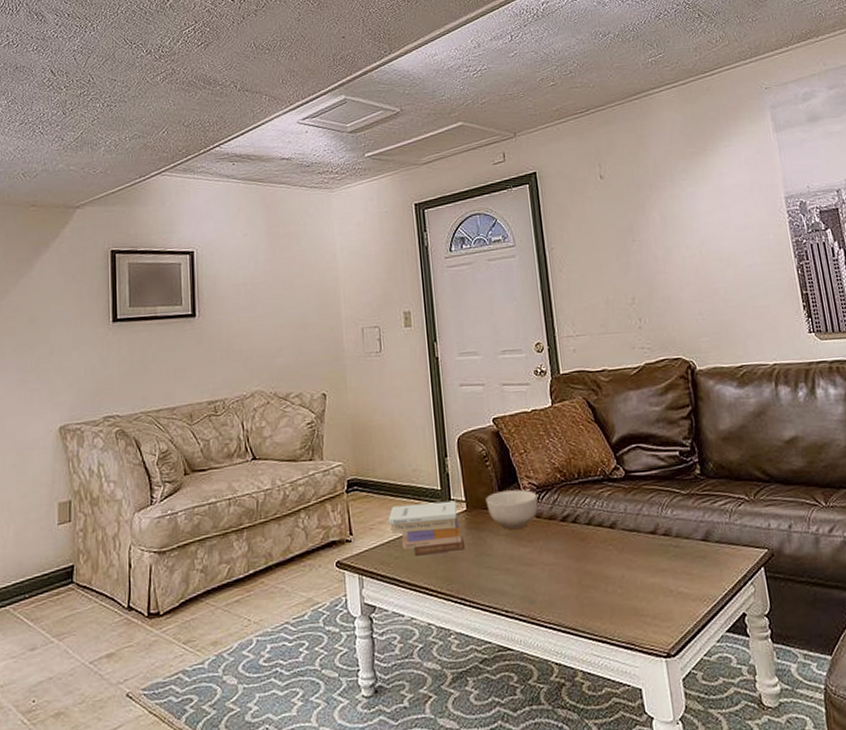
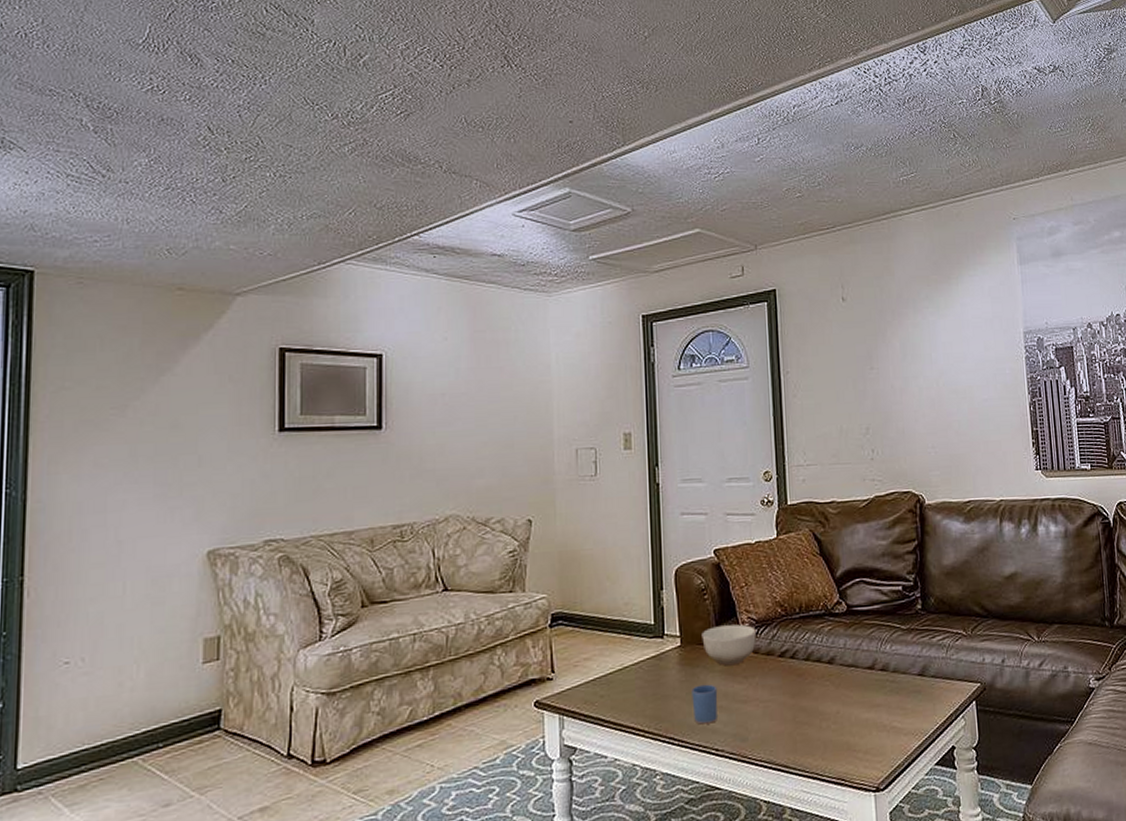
books: present [388,500,464,556] -> none [594,635,676,694]
mug: none [479,547,505,587] -> present [691,684,718,725]

